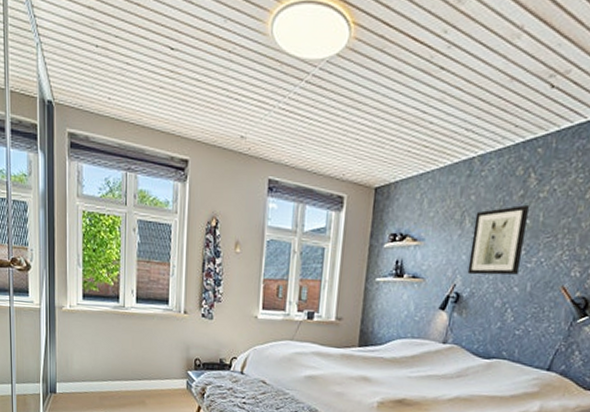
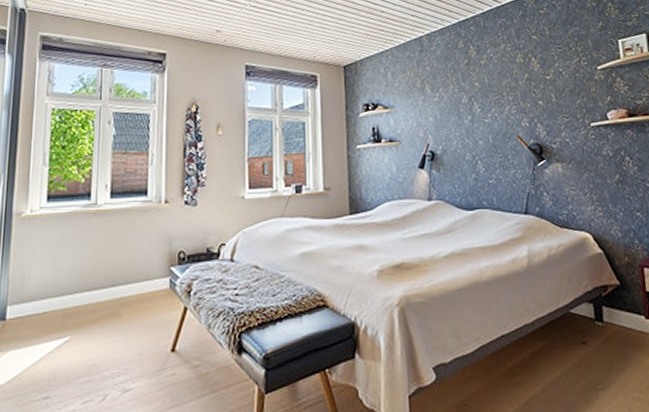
wall art: present [467,204,530,276] -> none [433,70,480,134]

